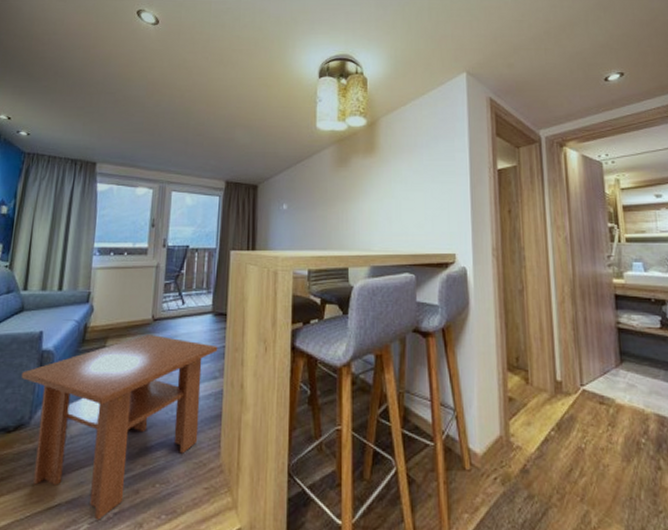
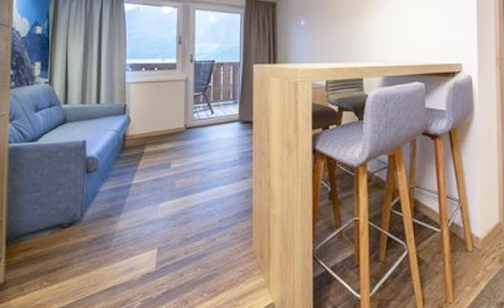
coffee table: present [21,333,218,520] -> none [70,140,246,299]

